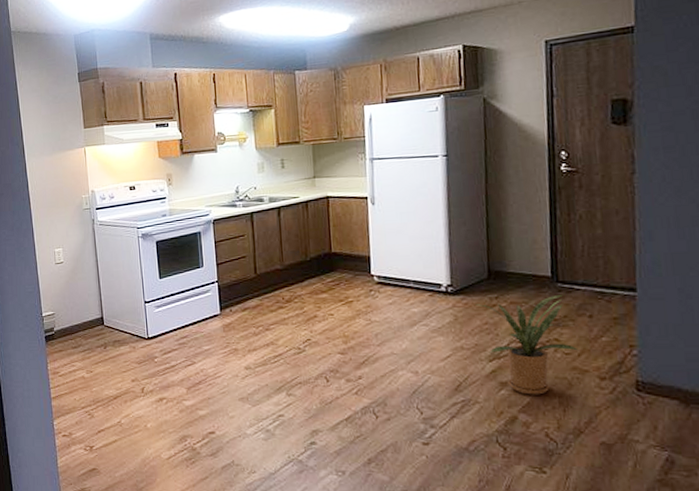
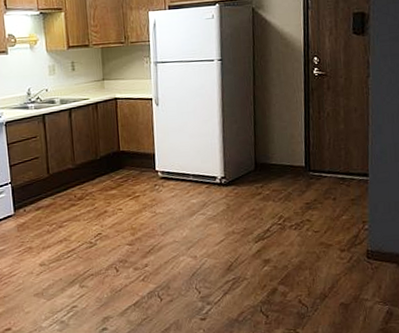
house plant: present [474,294,579,395] -> none [243,181,325,269]

